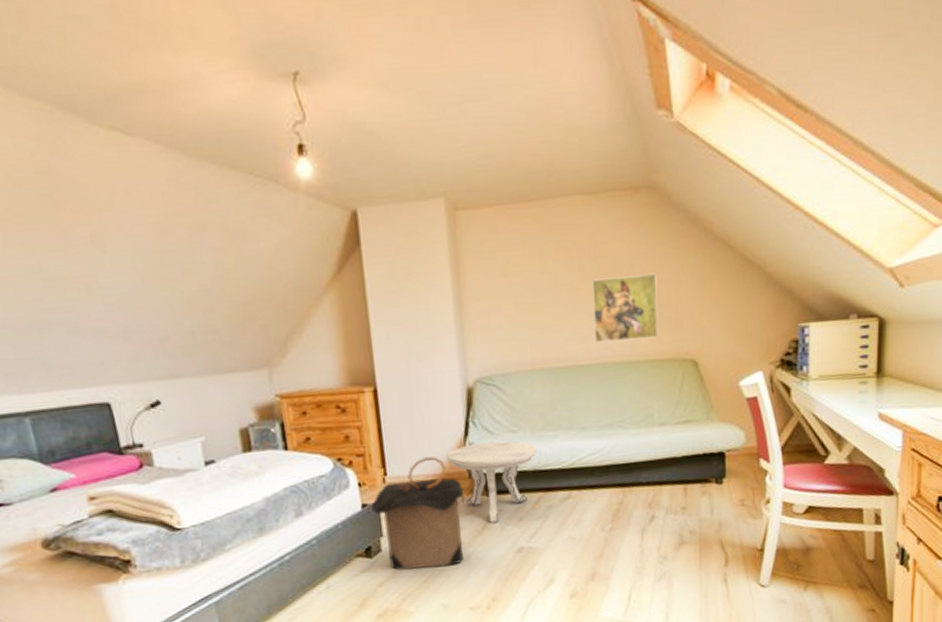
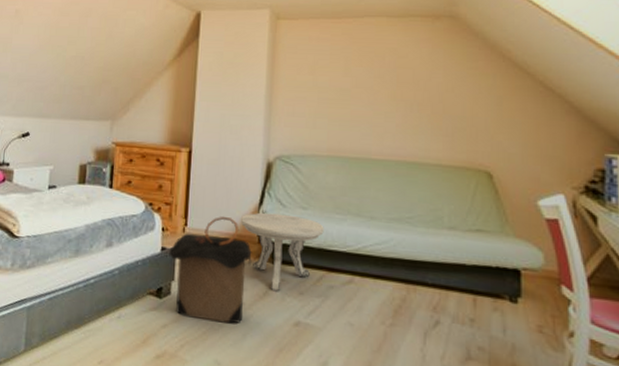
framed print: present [592,274,658,342] -> none [388,86,453,146]

